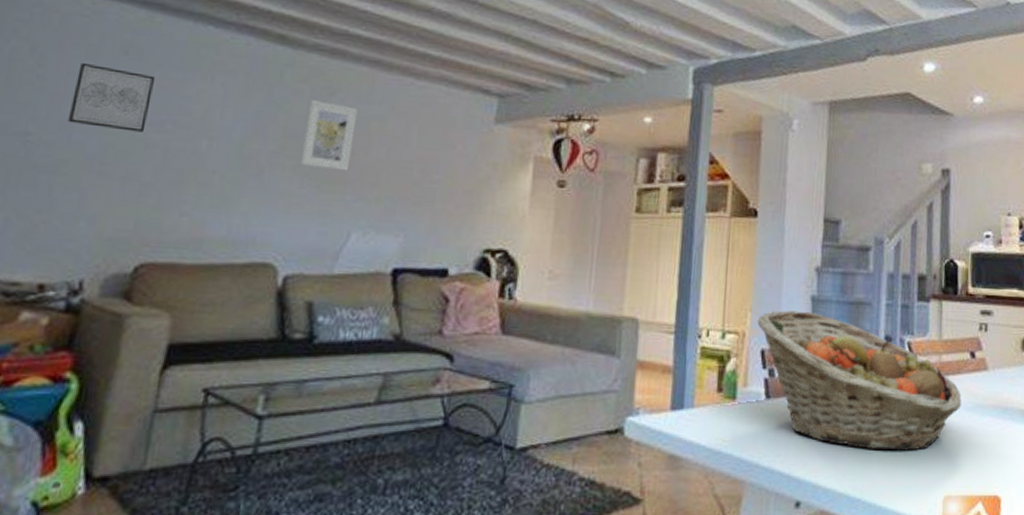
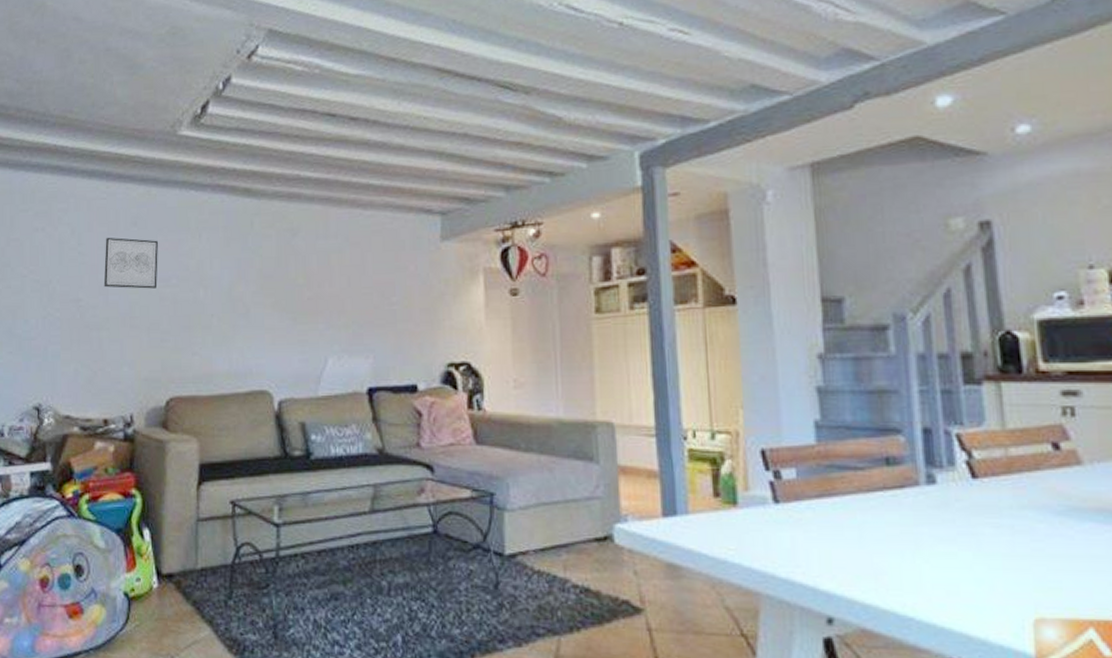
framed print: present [300,100,358,171] -> none [277,242,318,303]
fruit basket: present [757,310,962,451] -> none [752,404,1047,563]

